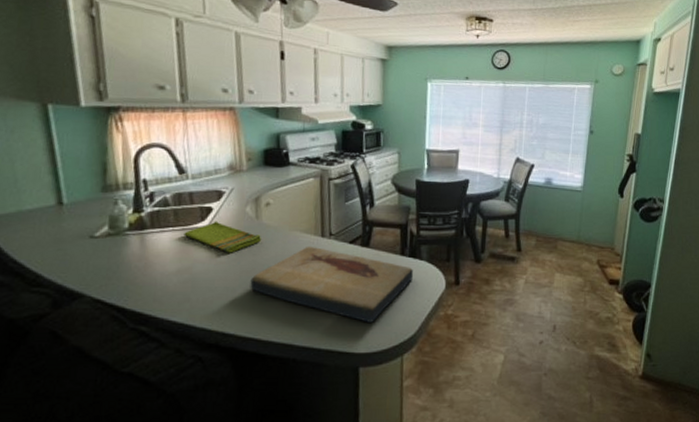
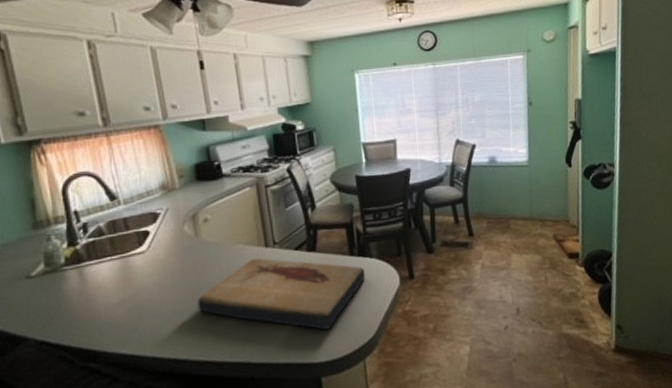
dish towel: present [184,221,262,253] -> none [123,244,205,276]

